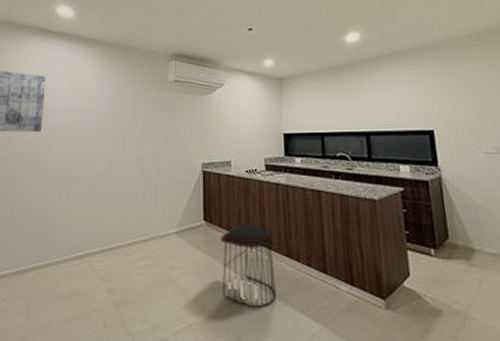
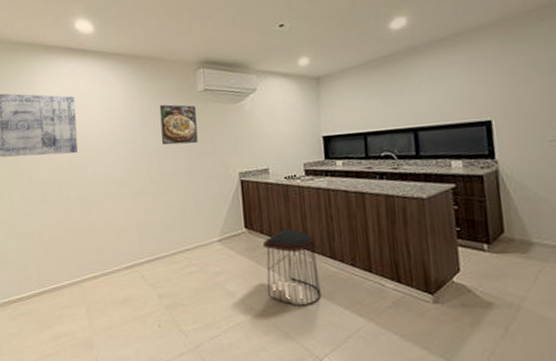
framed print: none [129,91,166,132] -> present [159,104,198,145]

